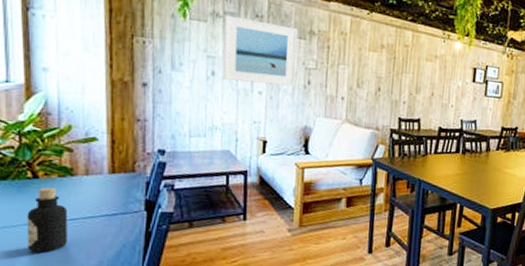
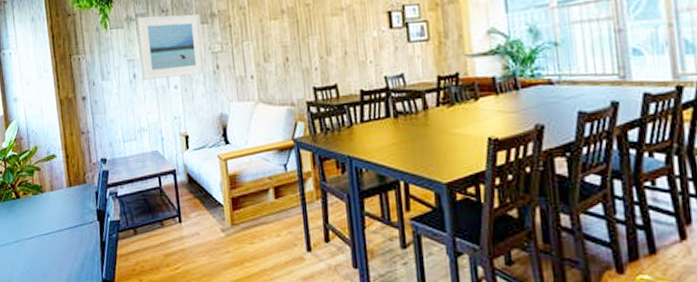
bottle: present [26,187,68,252] -> none [15,205,45,267]

